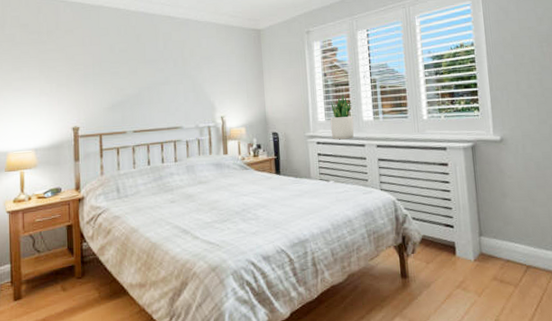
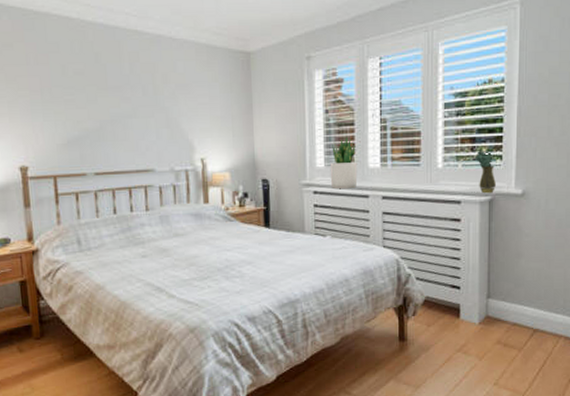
vase: none [455,102,477,141] -> present [475,149,497,194]

